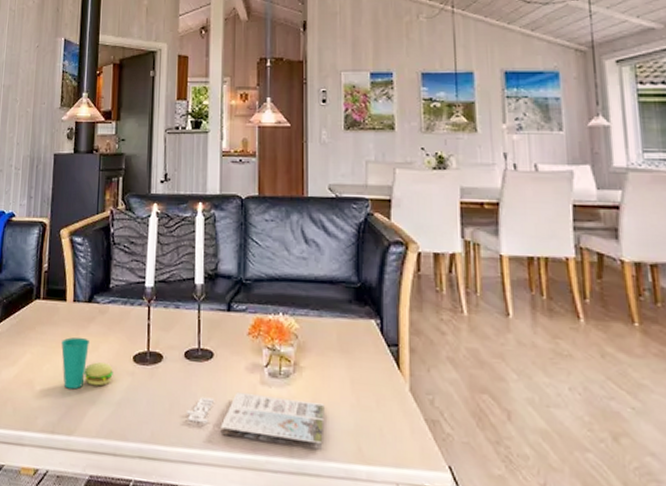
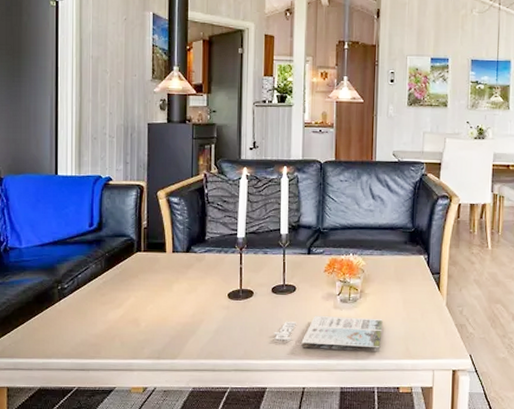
cup: present [61,337,113,390] -> none [163,281,211,323]

